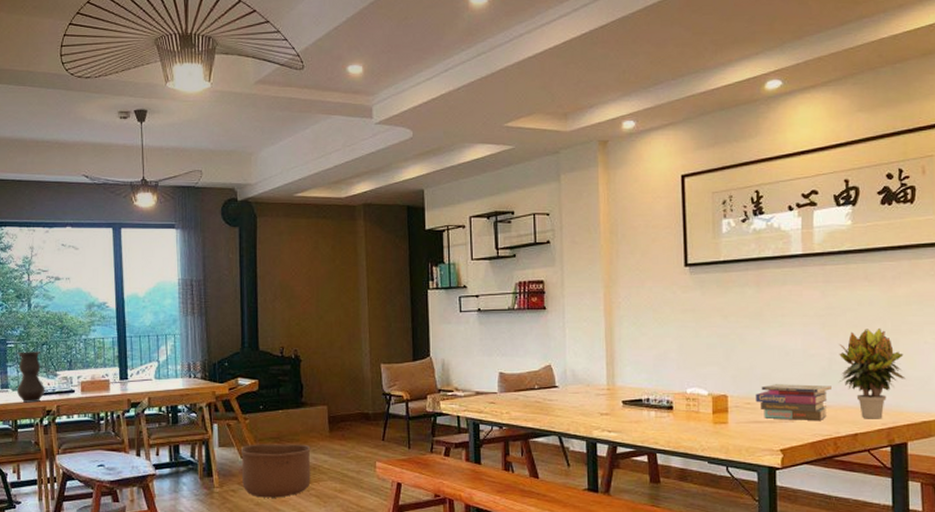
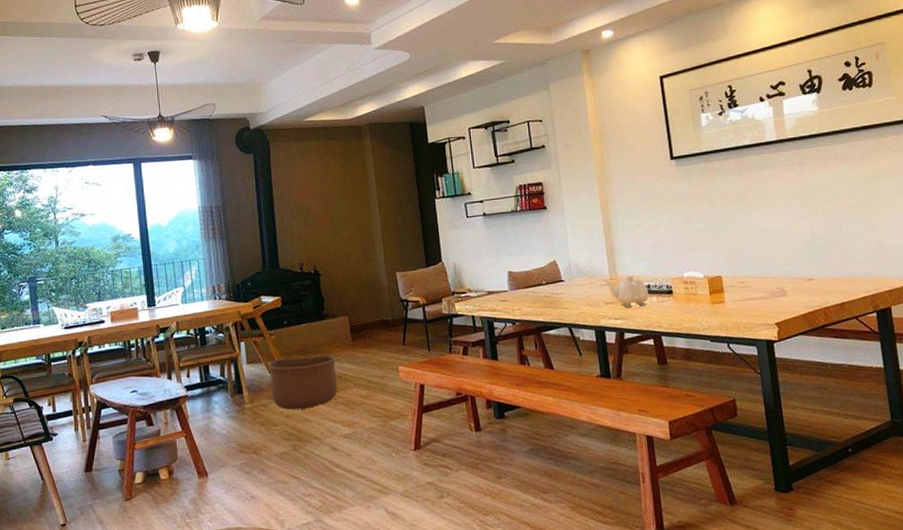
vase: present [16,352,46,403] -> none [47,286,76,337]
teapot: none [600,386,647,420] -> present [604,275,649,308]
books: present [755,384,831,420] -> none [747,260,816,295]
potted plant: present [838,329,906,419] -> none [819,203,883,288]

